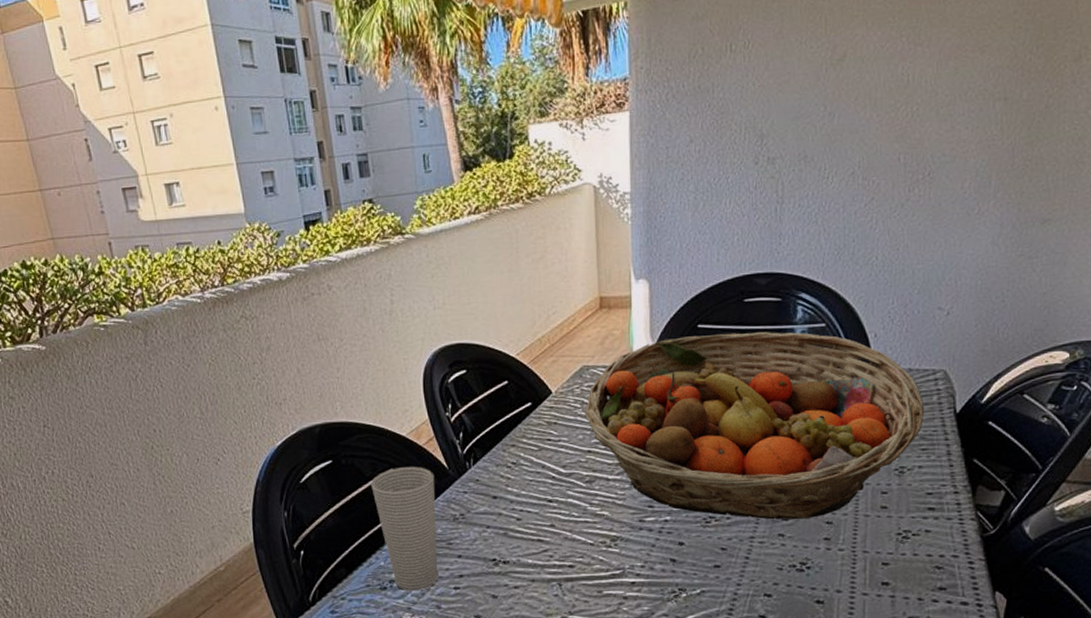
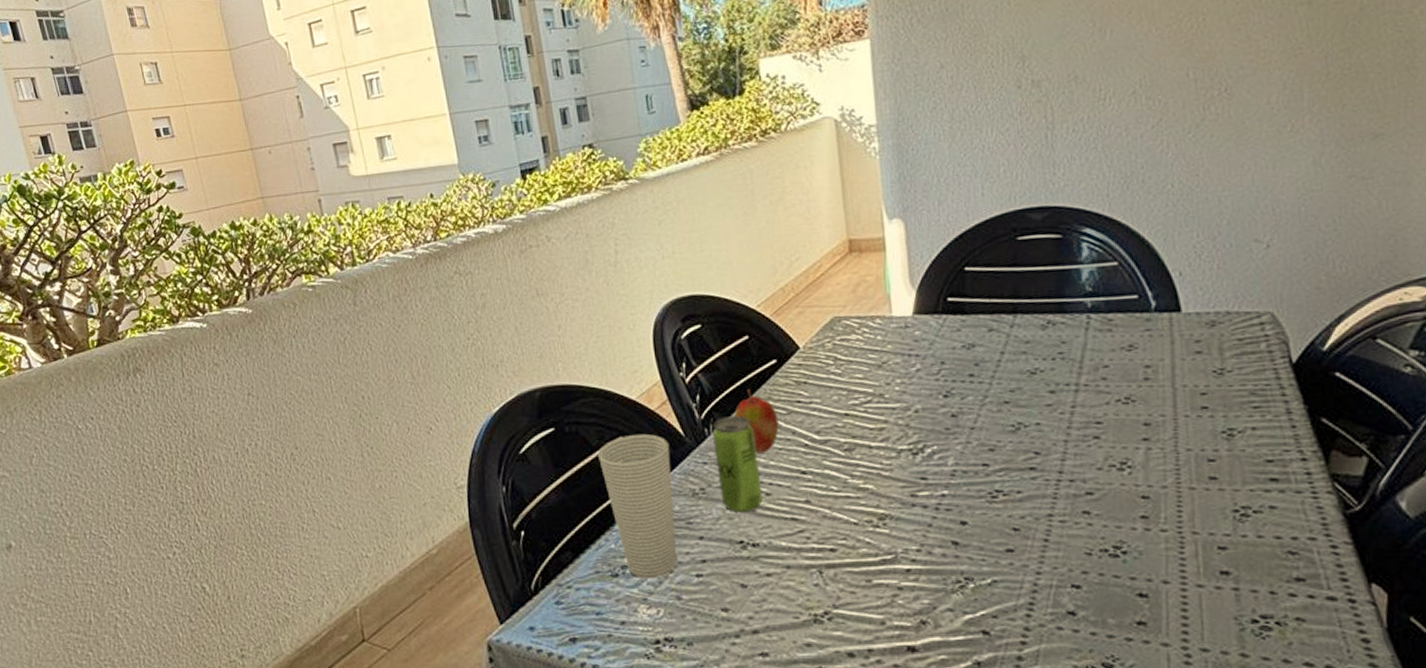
beverage can: none [473,451,514,535] -> present [712,416,763,512]
apple: none [491,428,531,484] -> present [733,389,779,453]
fruit basket: present [584,331,925,520] -> none [837,273,1252,494]

